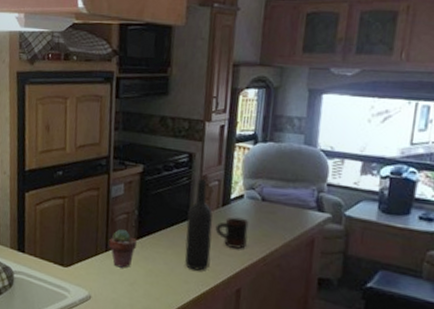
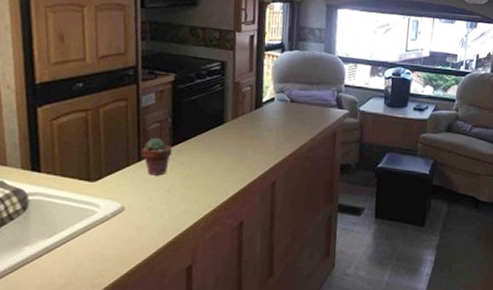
wine bottle: present [184,179,213,271] -> none [221,85,247,170]
mug: present [215,217,249,249] -> none [250,118,280,146]

